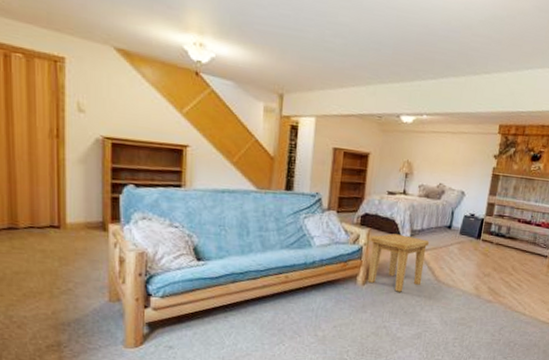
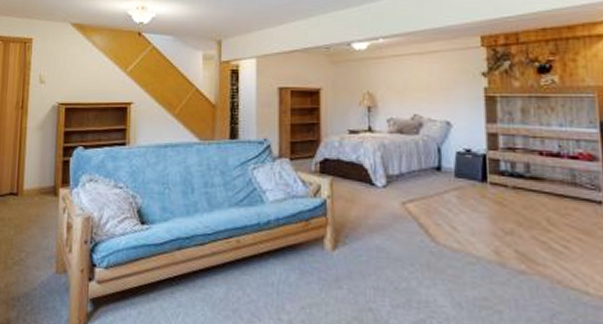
side table: present [368,233,430,292] -> none [334,181,414,260]

